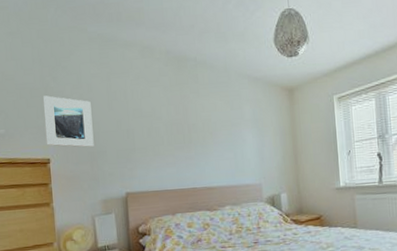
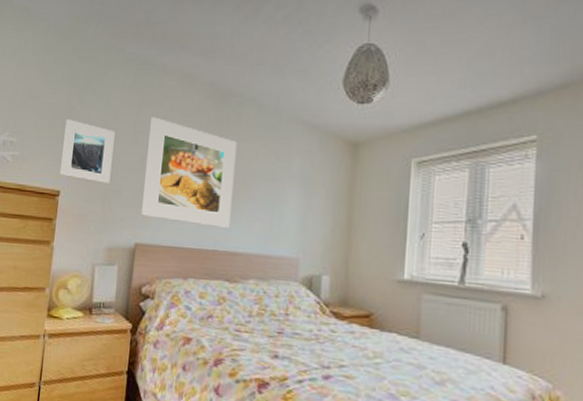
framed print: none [121,85,203,170] -> present [140,117,237,228]

